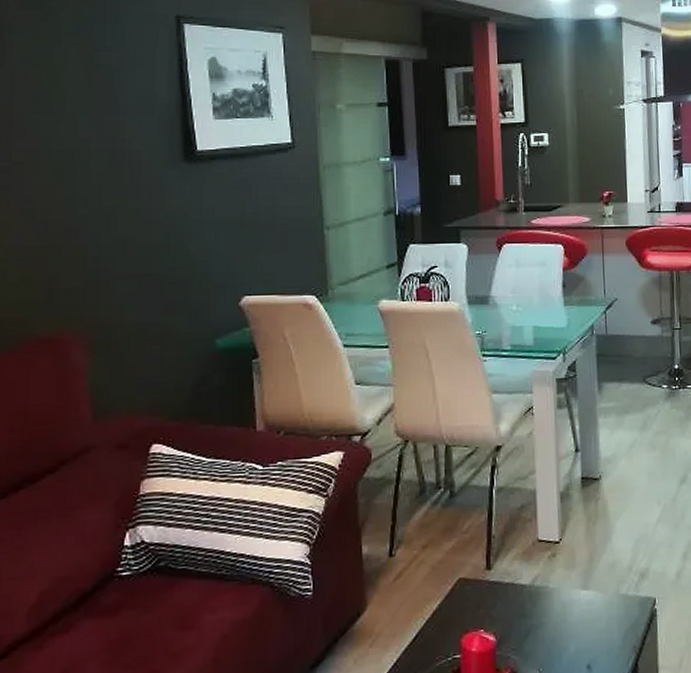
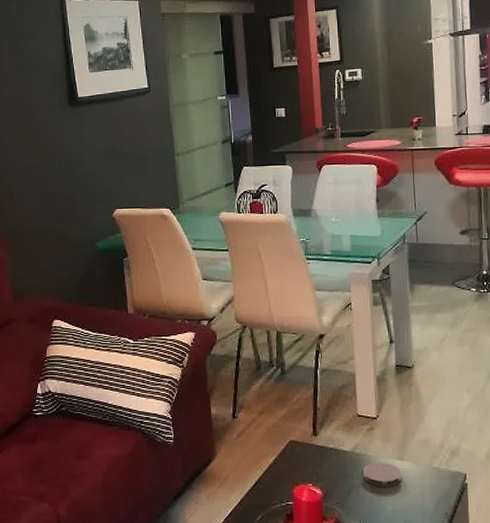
coaster: none [542,594,587,624] -> present [362,462,402,486]

